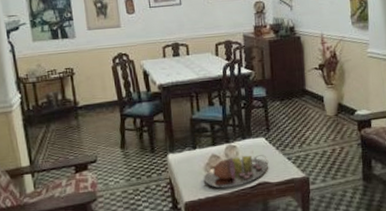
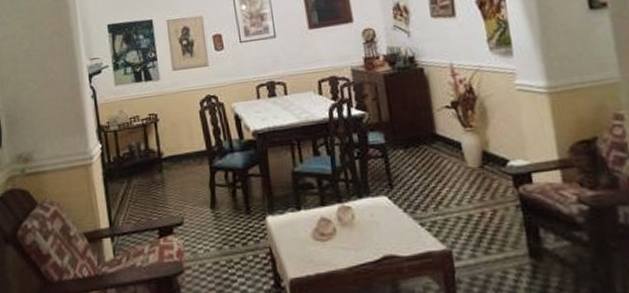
serving tray: present [202,155,269,189] -> none [310,219,395,263]

